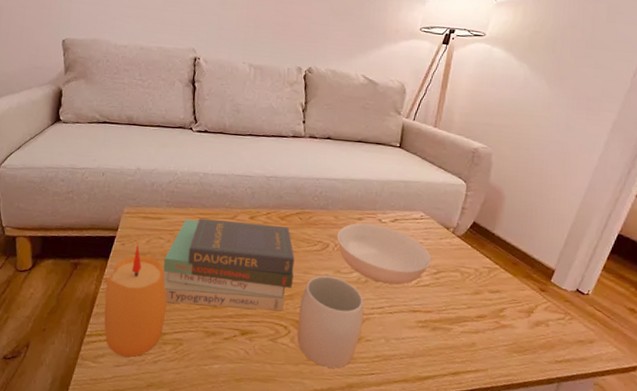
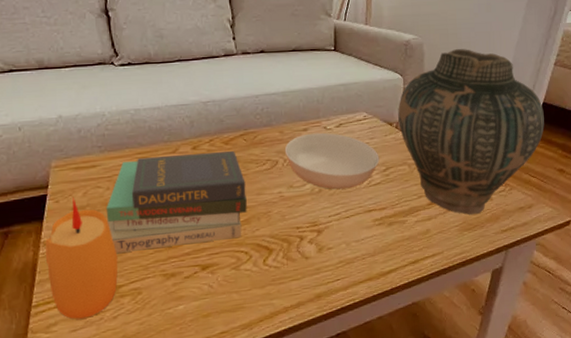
mug: present [297,275,364,368] -> none [257,192,323,283]
vase: none [456,163,618,338] -> present [398,48,544,215]

